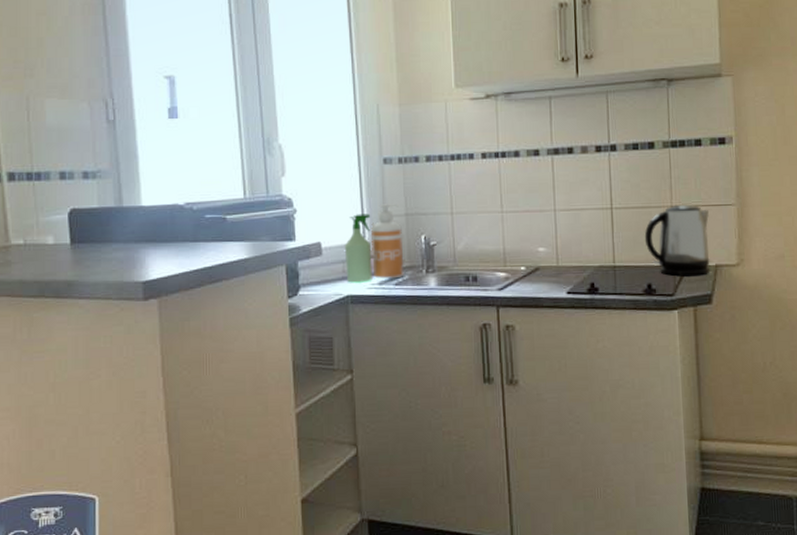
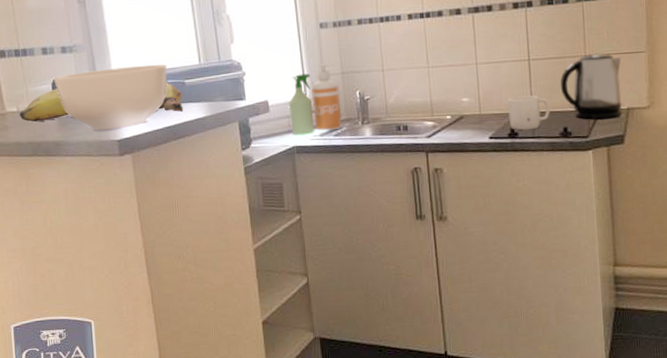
banana: none [26,217,222,257] -> present [19,82,183,122]
bowl: none [71,196,206,271] -> present [53,64,167,131]
mug: none [587,247,634,286] -> present [507,95,551,131]

